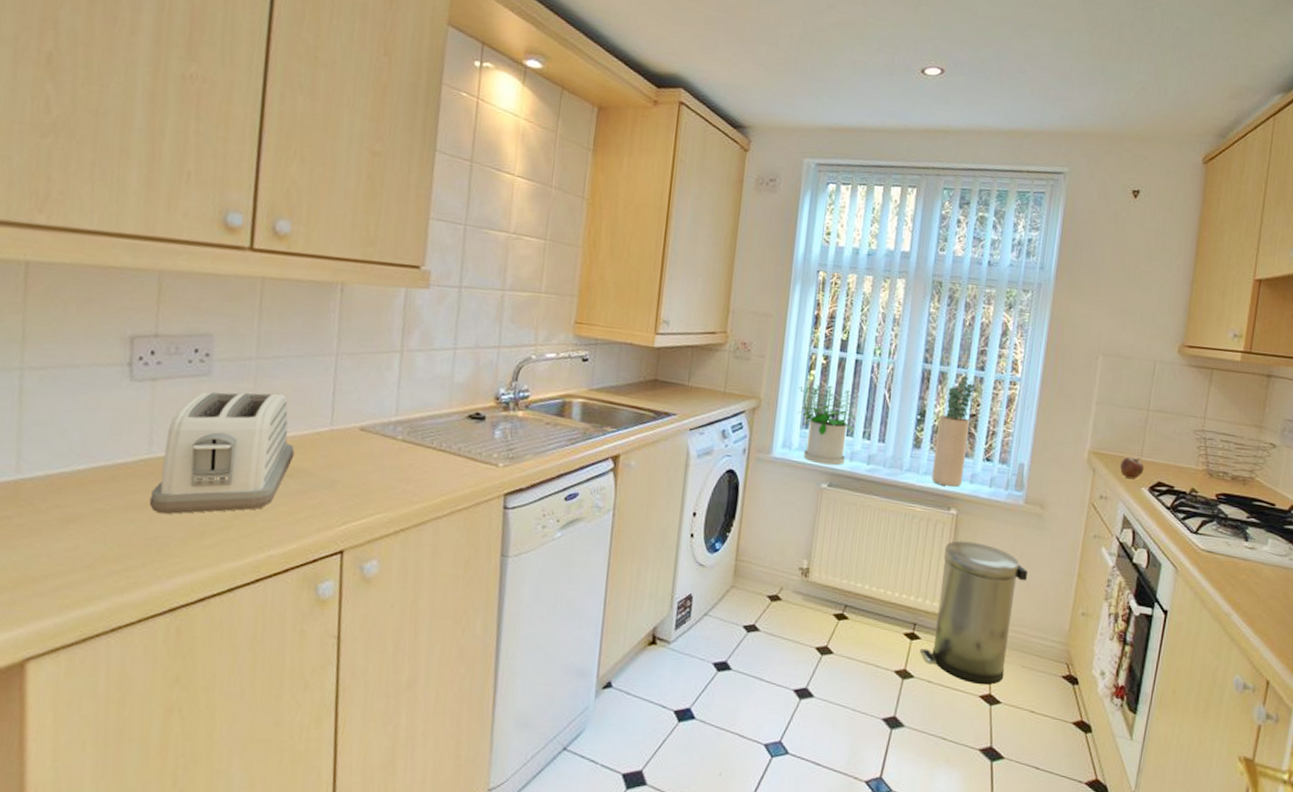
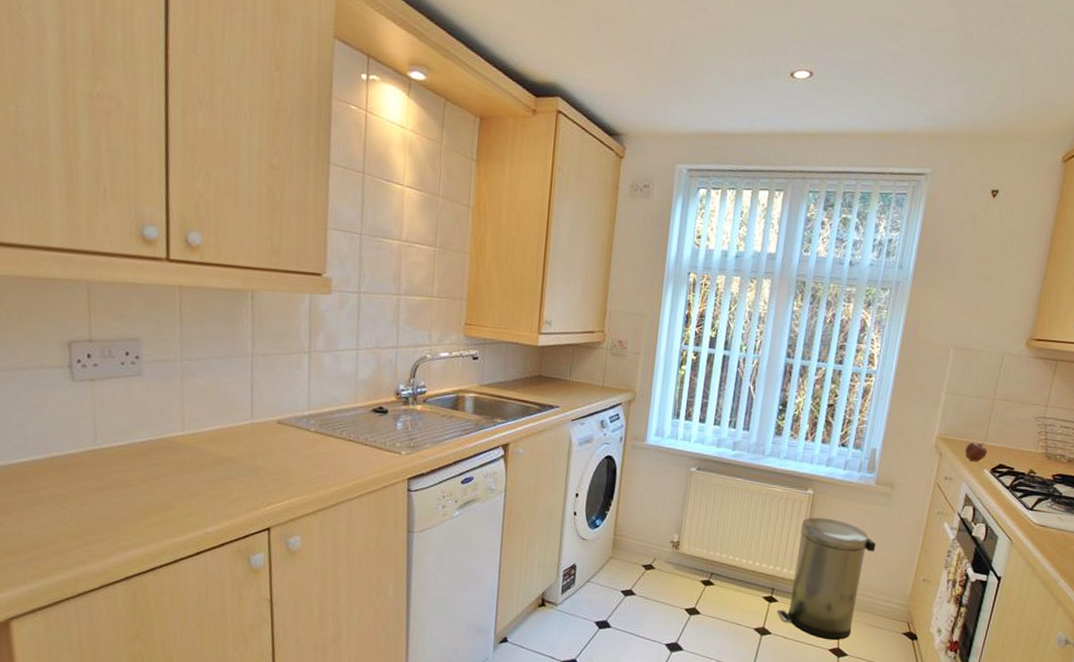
toaster: present [149,392,295,514] -> none [99,390,222,497]
potted plant: present [797,385,855,466] -> none [669,379,722,452]
vase: present [931,372,974,488] -> none [791,365,833,471]

